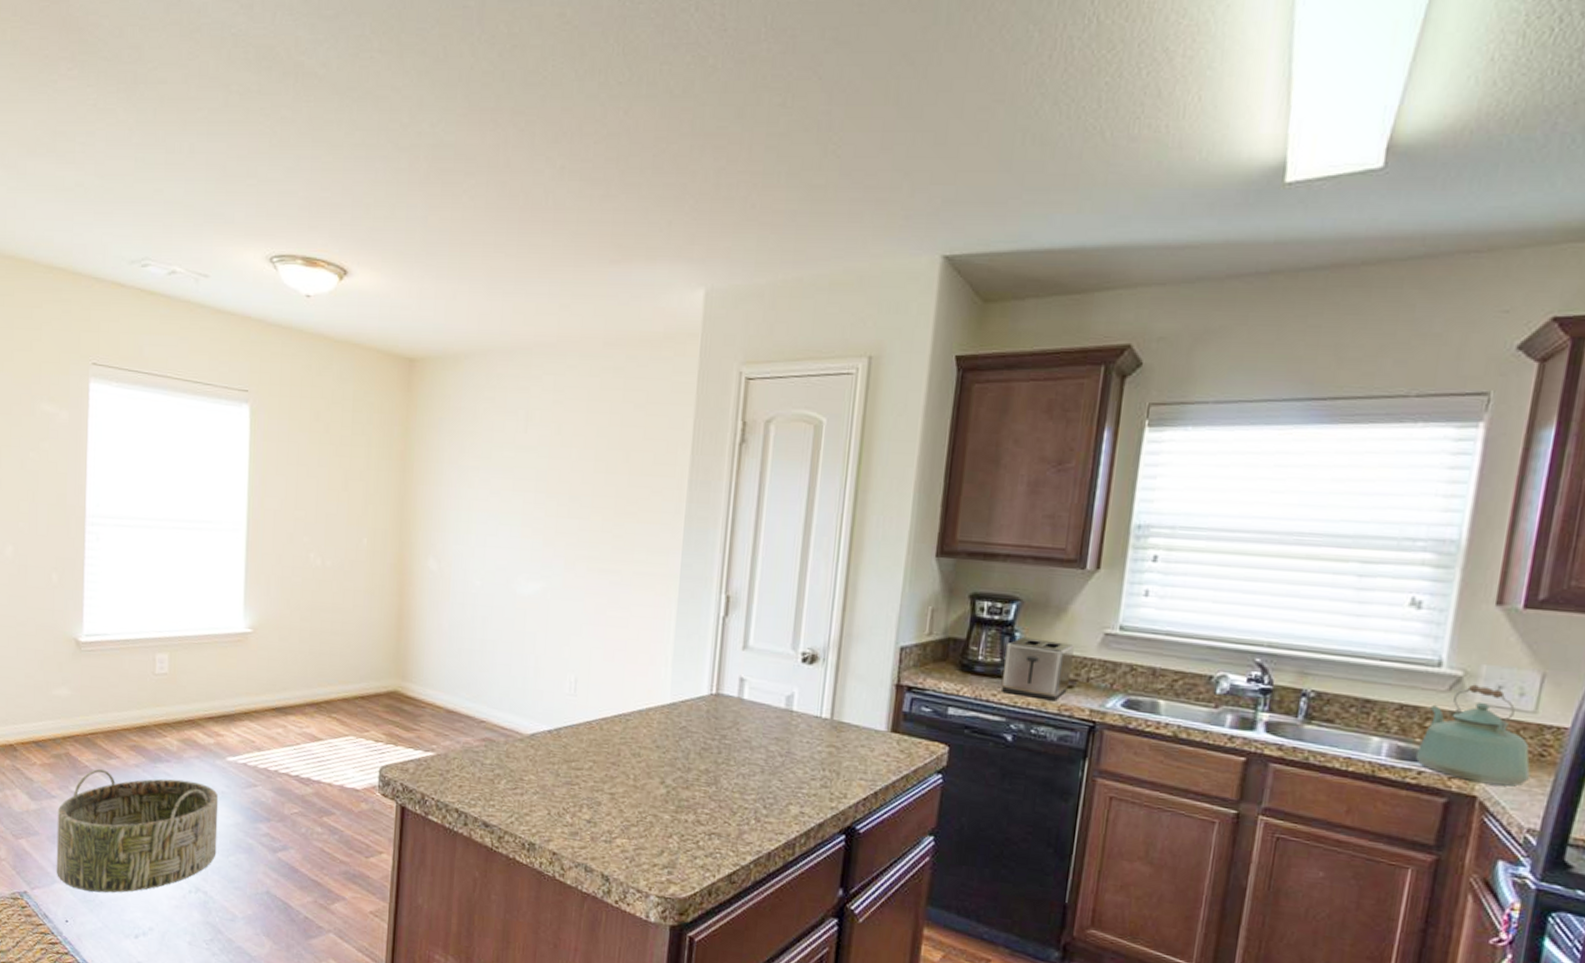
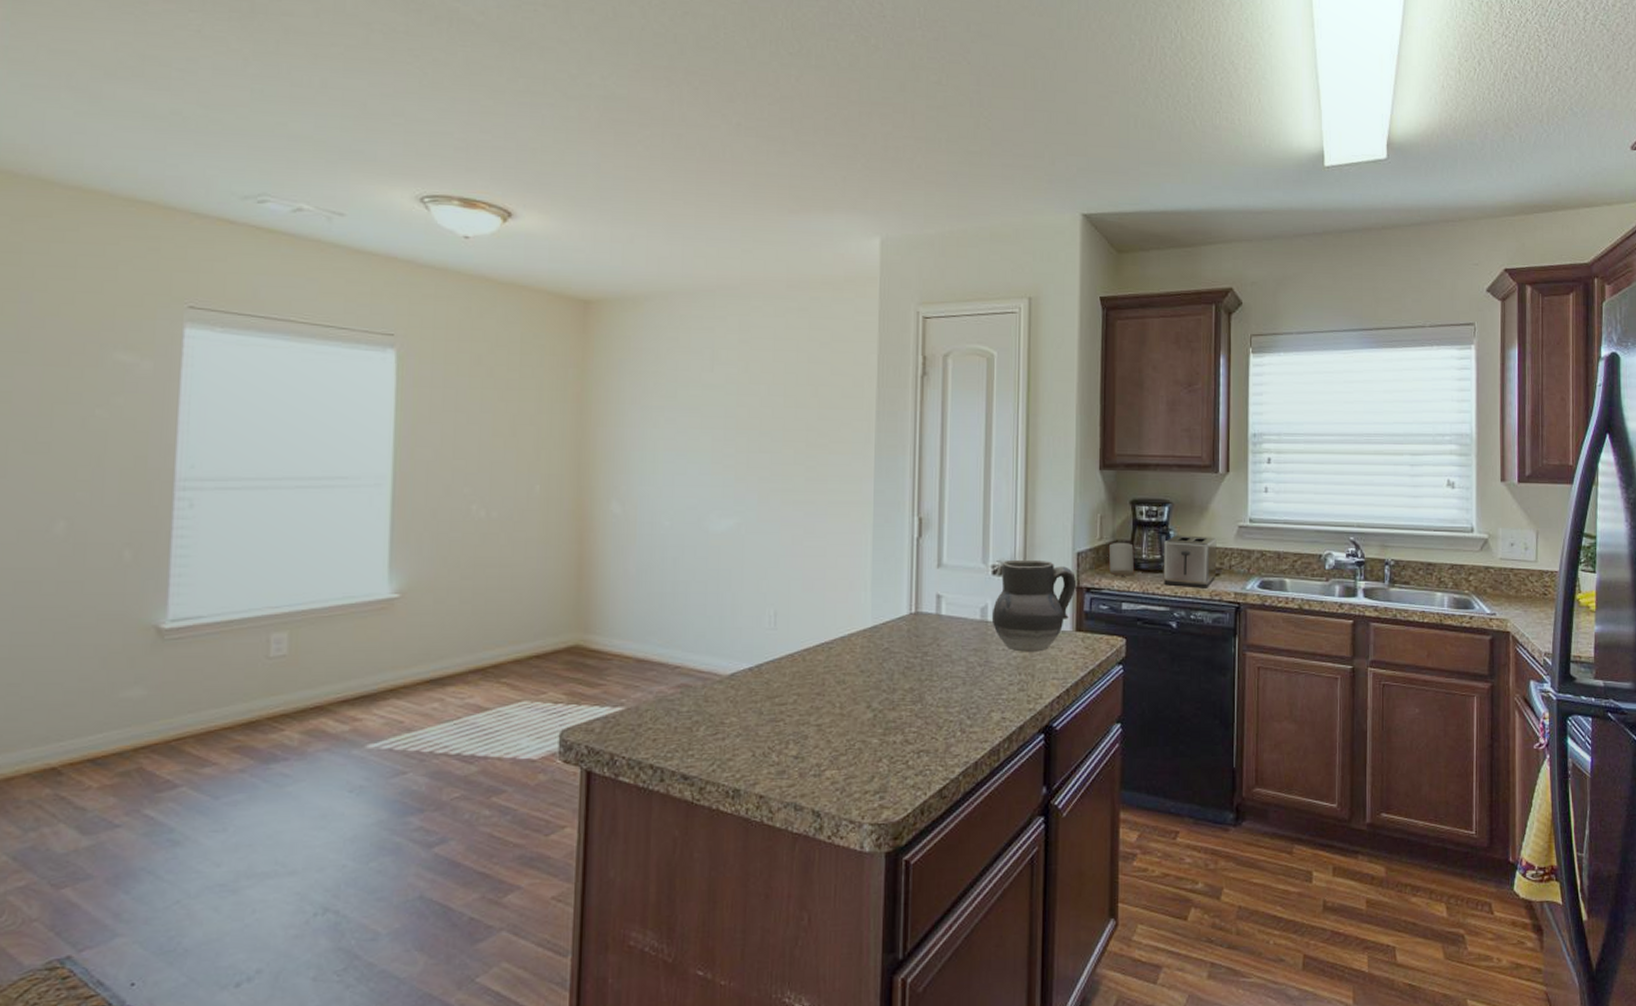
basket: present [56,769,219,893] -> none [117,779,356,940]
ceramic jug: none [797,648,896,749] -> present [991,559,1076,652]
canister: none [935,637,980,680] -> present [1107,540,1143,578]
kettle: present [1415,684,1530,786] -> none [1466,544,1540,621]

